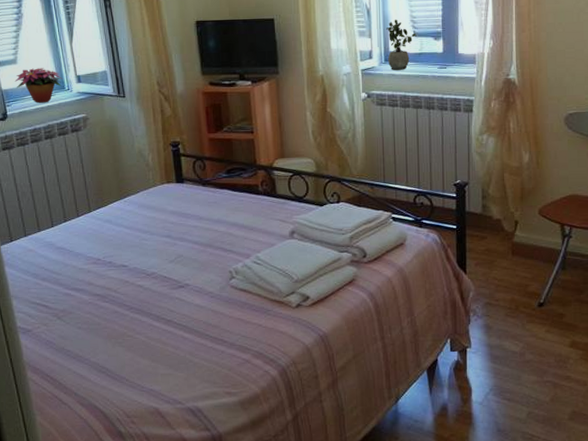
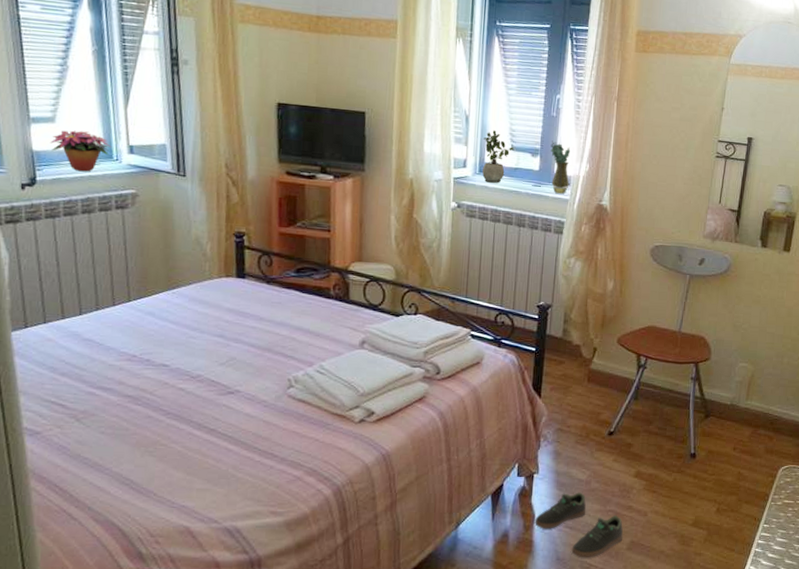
vase: none [452,22,475,73] -> present [550,140,571,194]
shoe: none [472,364,564,429] -> present [535,492,623,558]

